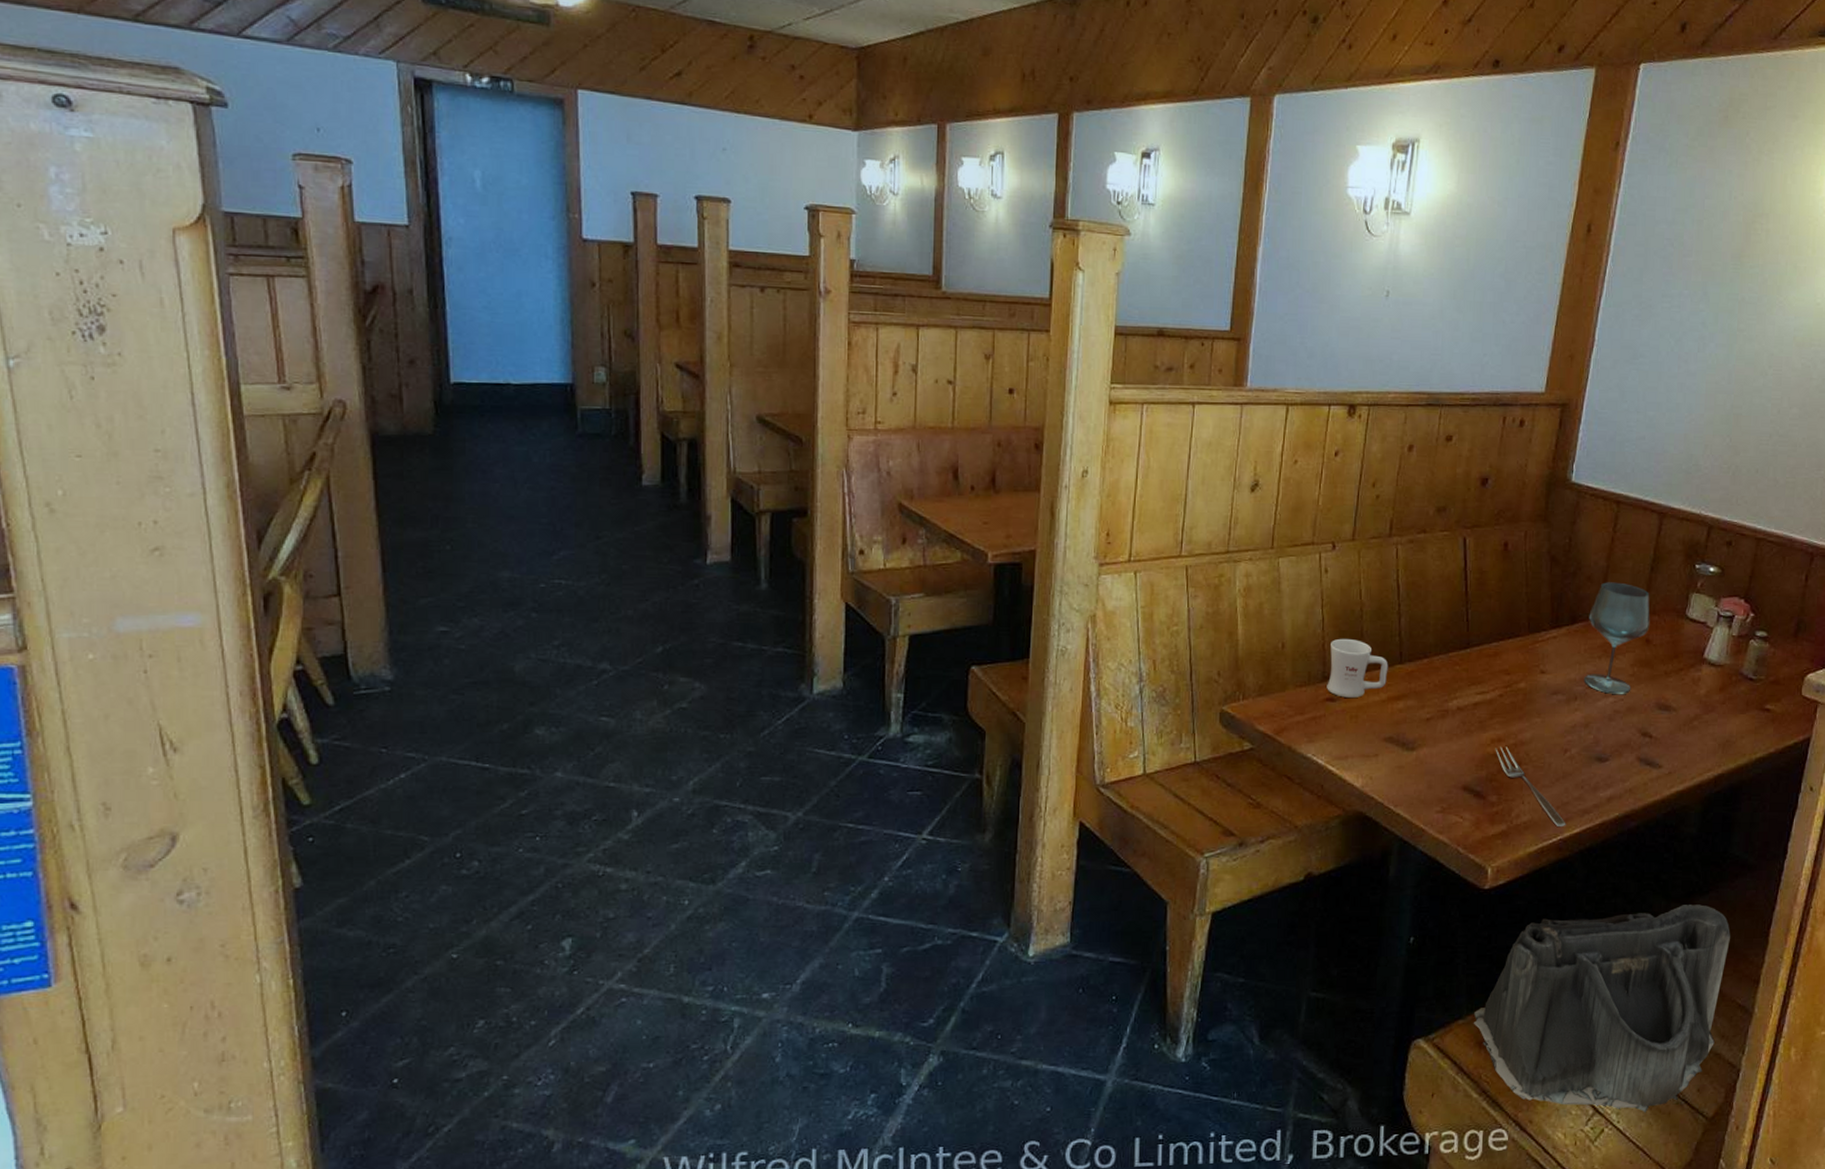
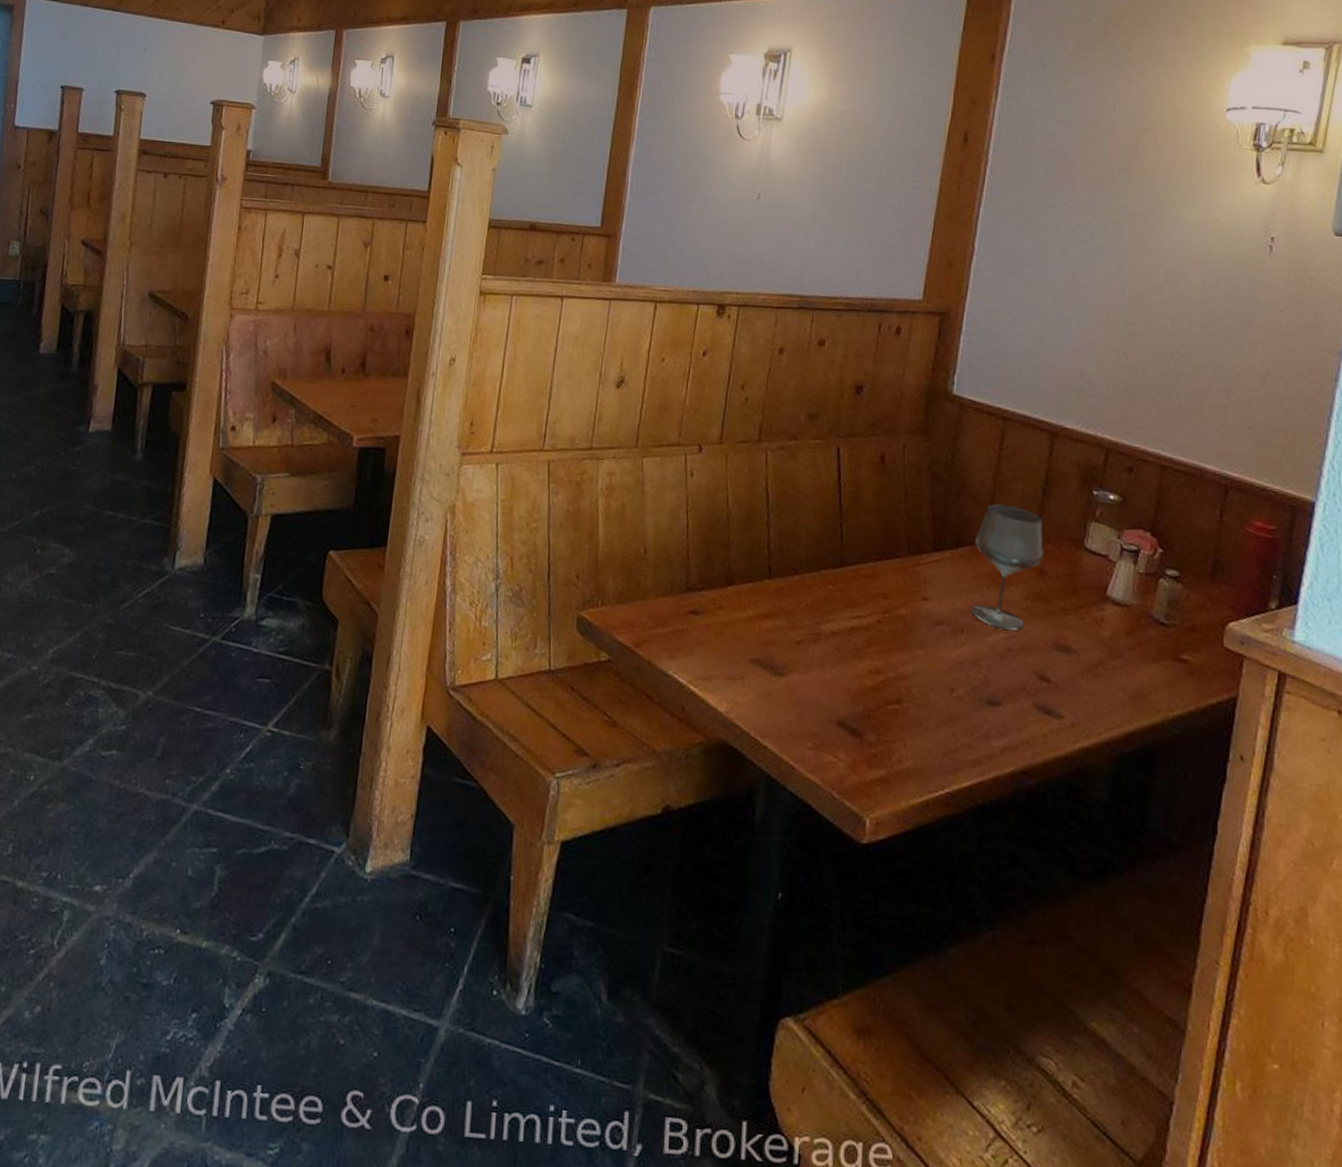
mug: present [1326,638,1389,698] -> none [690,546,756,613]
saddlebag: present [1473,903,1730,1113] -> none [850,884,1153,1145]
fork: present [1495,746,1566,828] -> none [873,679,955,779]

